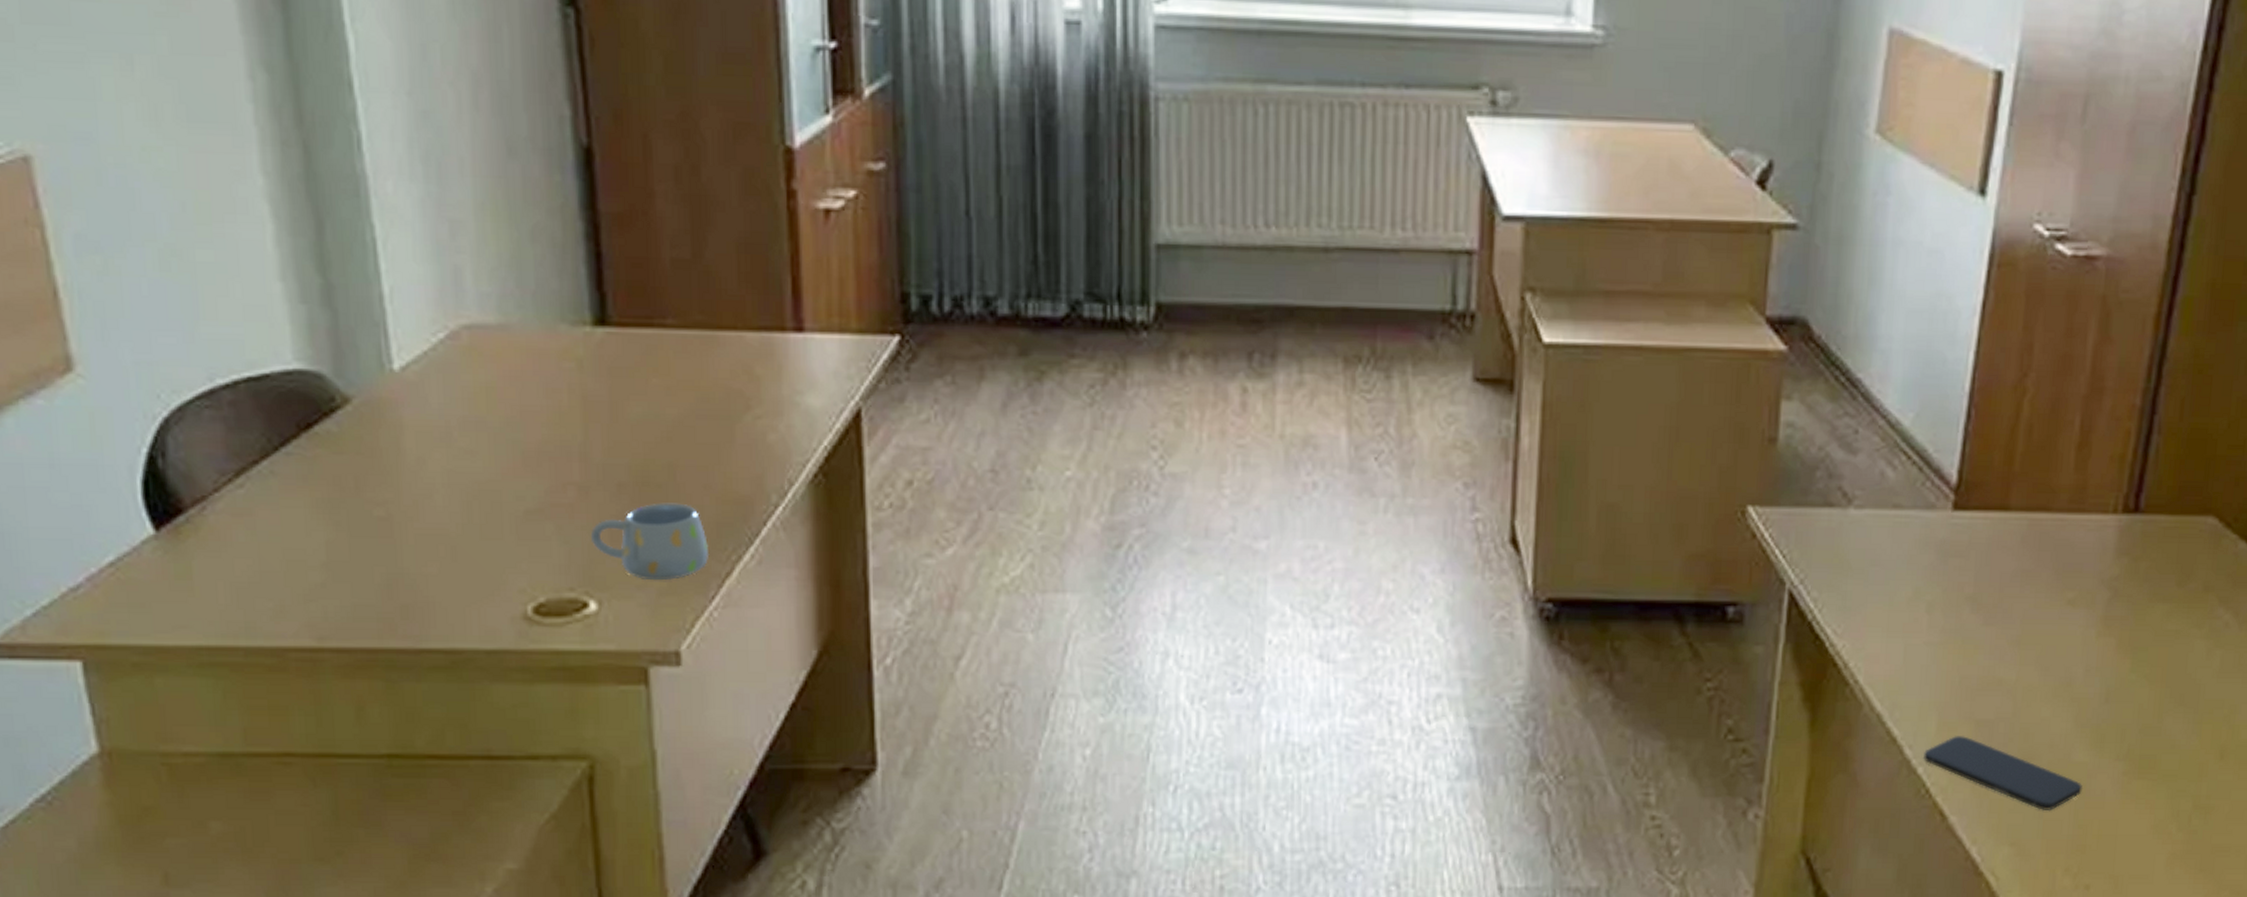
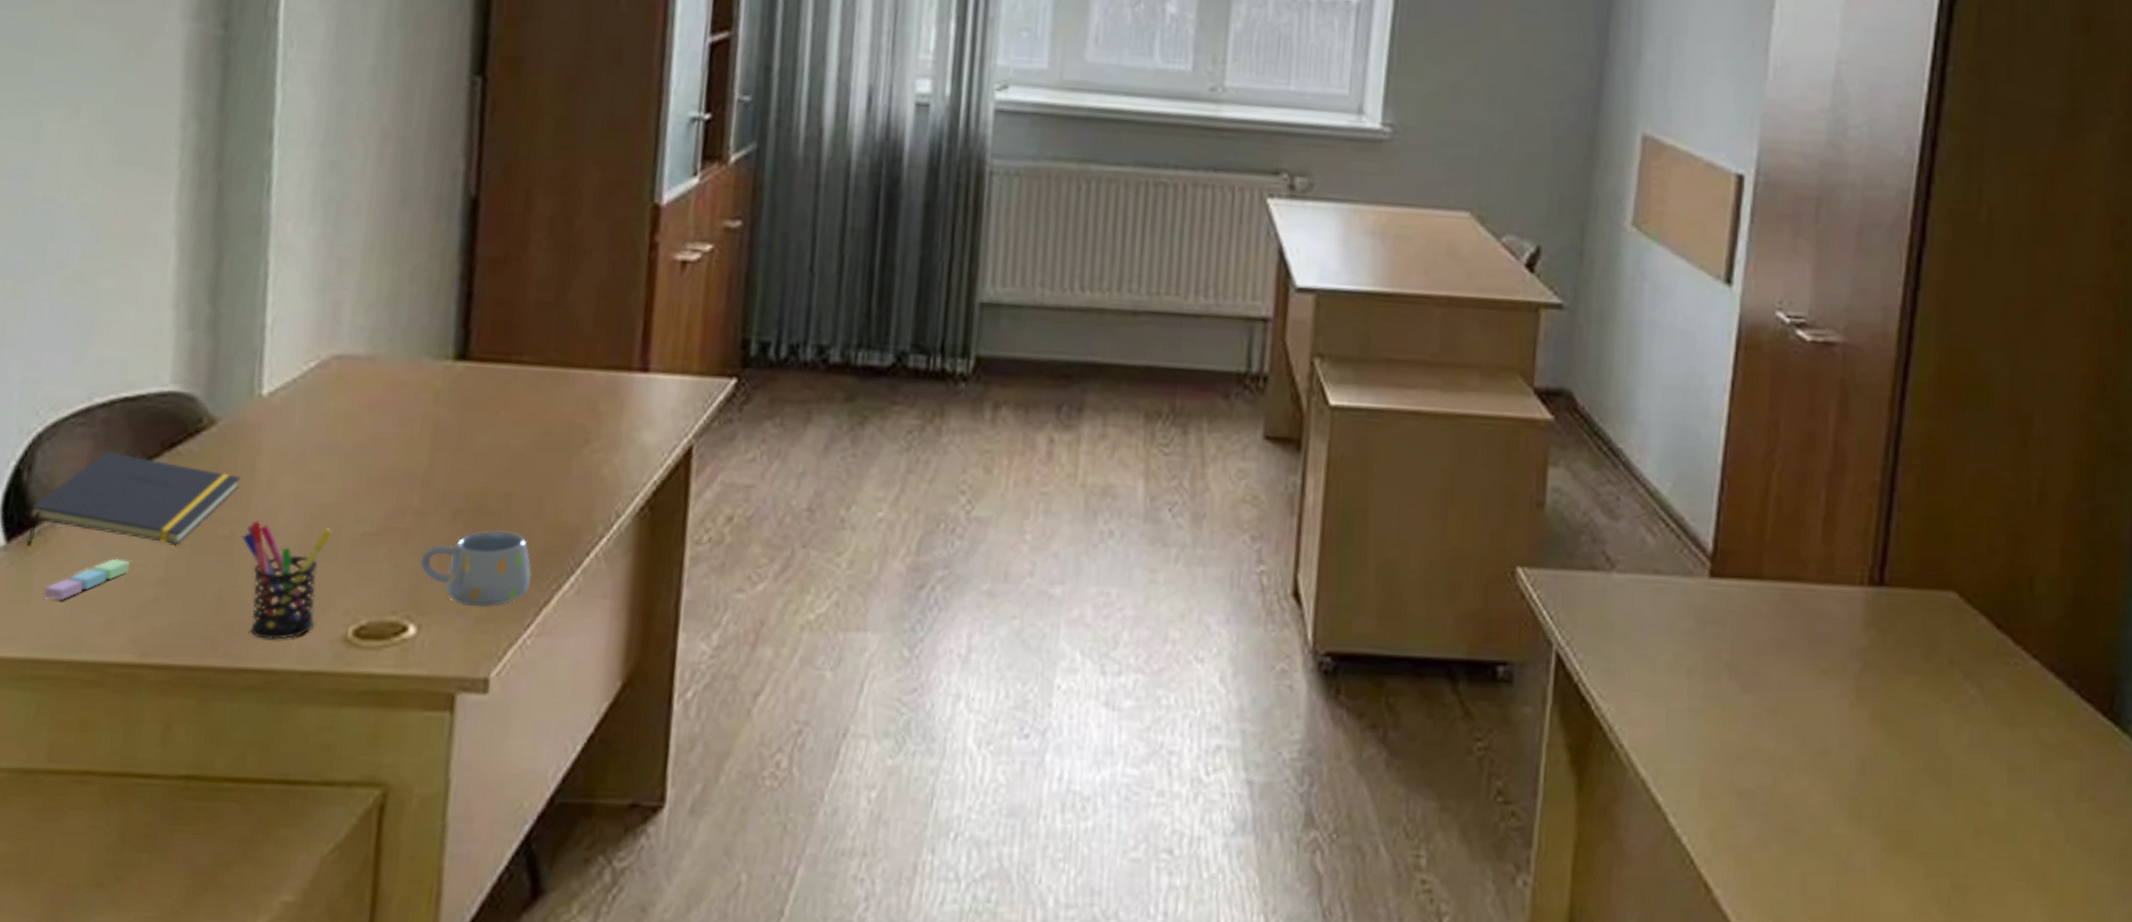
notepad: none [171,435,388,535] -> present [26,452,241,547]
sticky notes: none [205,544,290,587] -> present [43,558,131,600]
pen holder: none [400,501,494,620] -> present [241,520,333,640]
smartphone: present [1922,736,2083,812] -> none [1686,805,1844,887]

